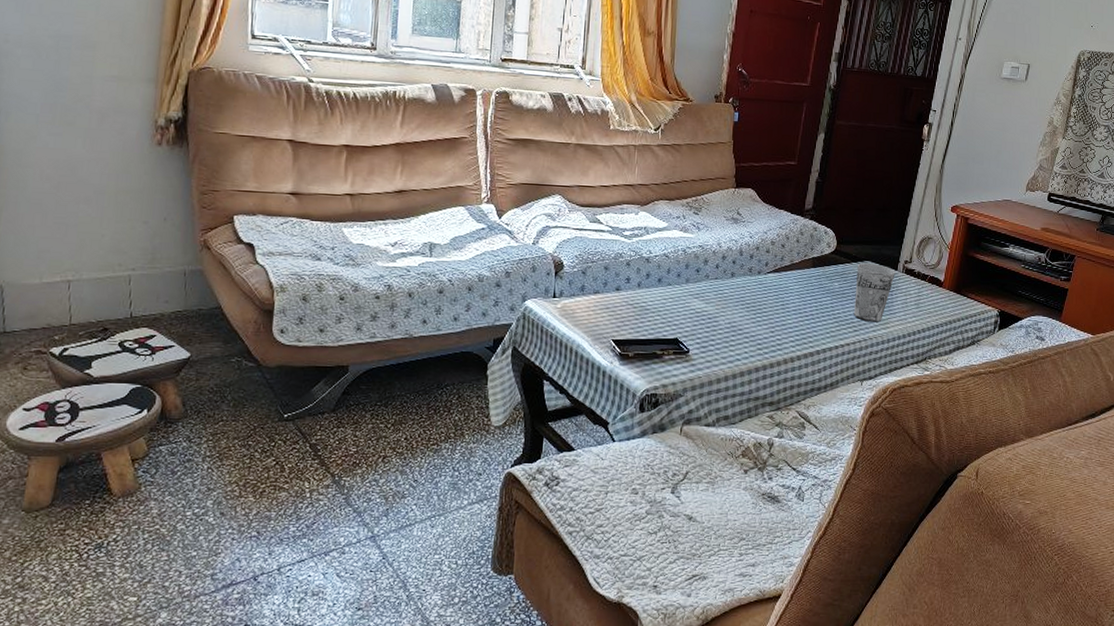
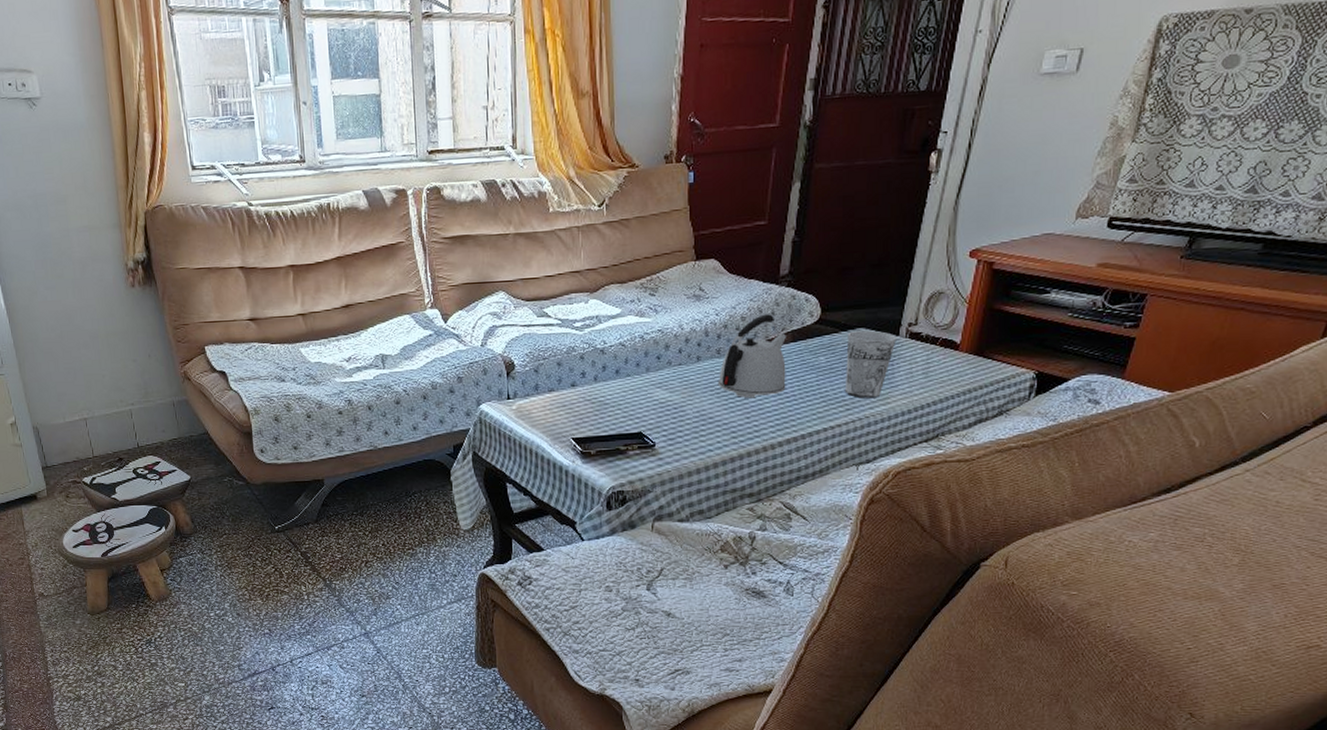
kettle: none [748,241,809,315] -> present [717,314,787,399]

